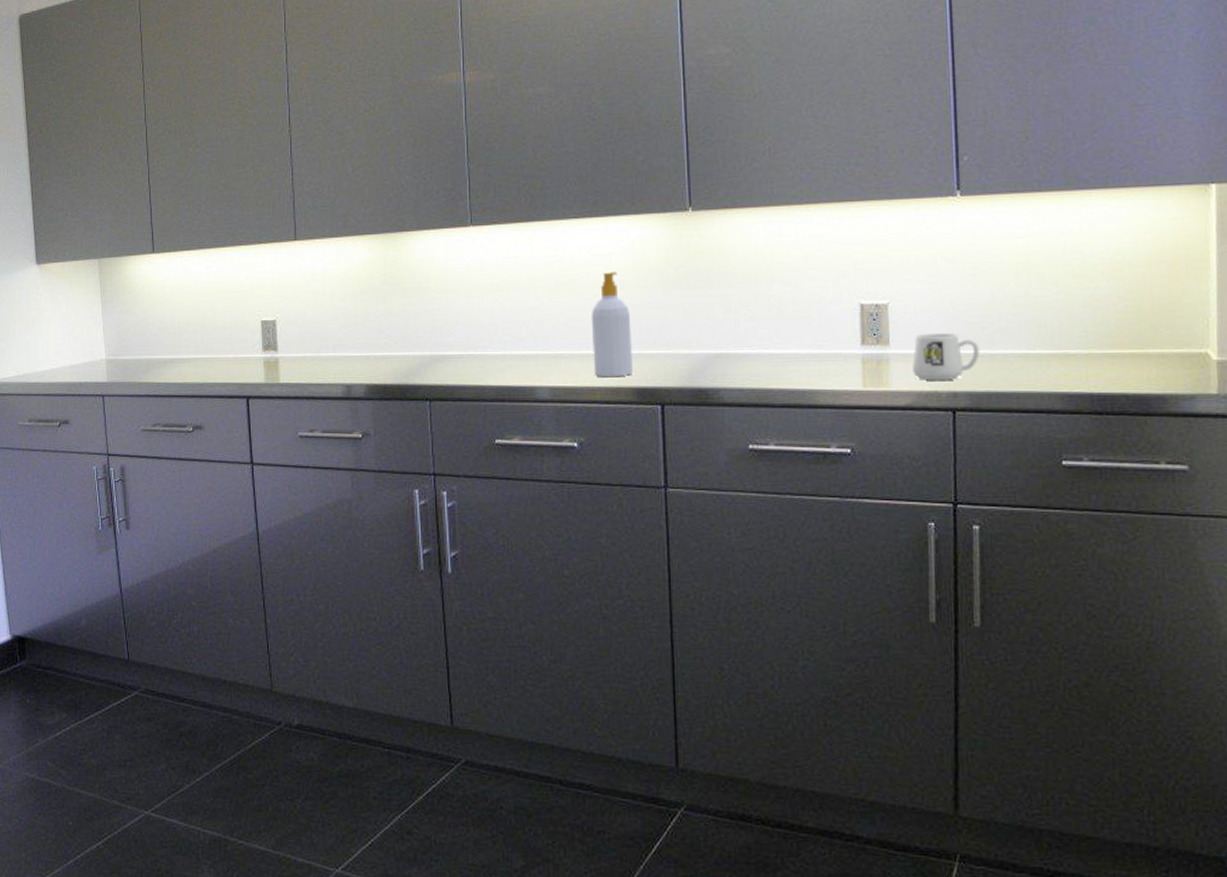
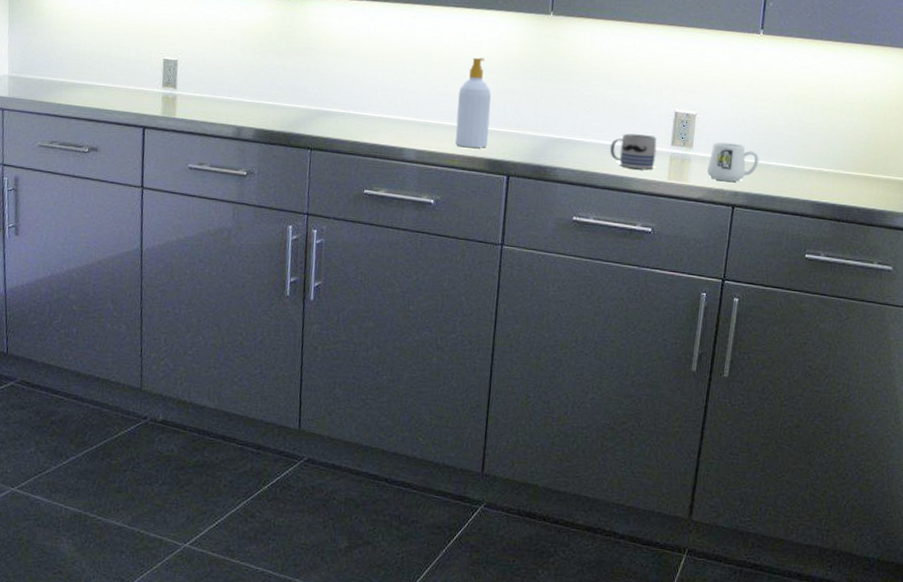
mug: none [783,336,844,379] -> present [609,133,657,170]

